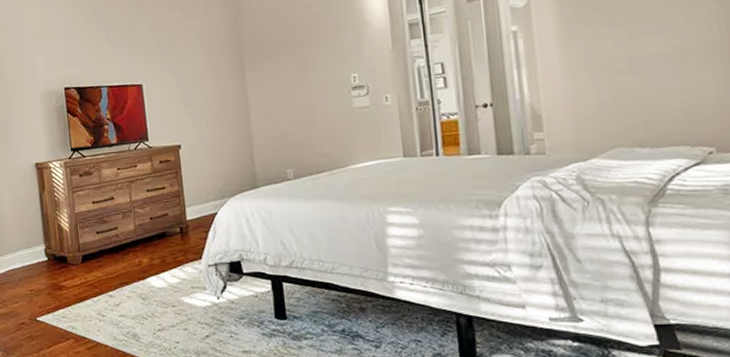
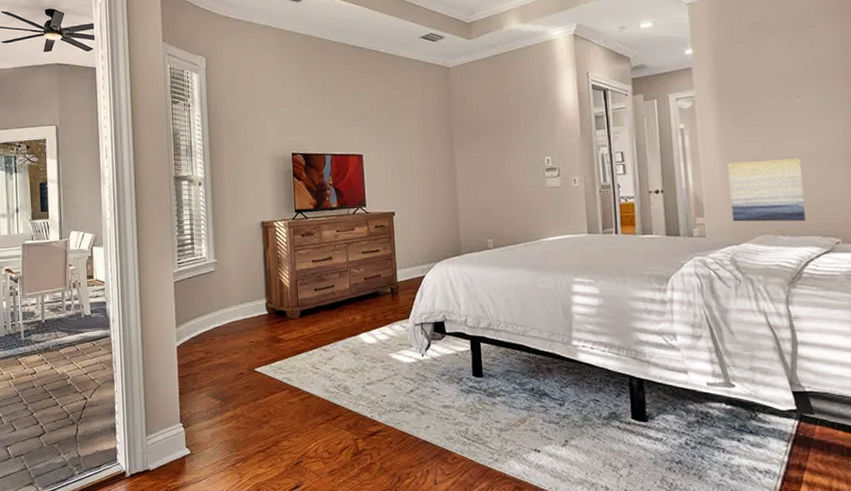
wall art: none [572,56,670,135] -> present [728,158,806,222]

